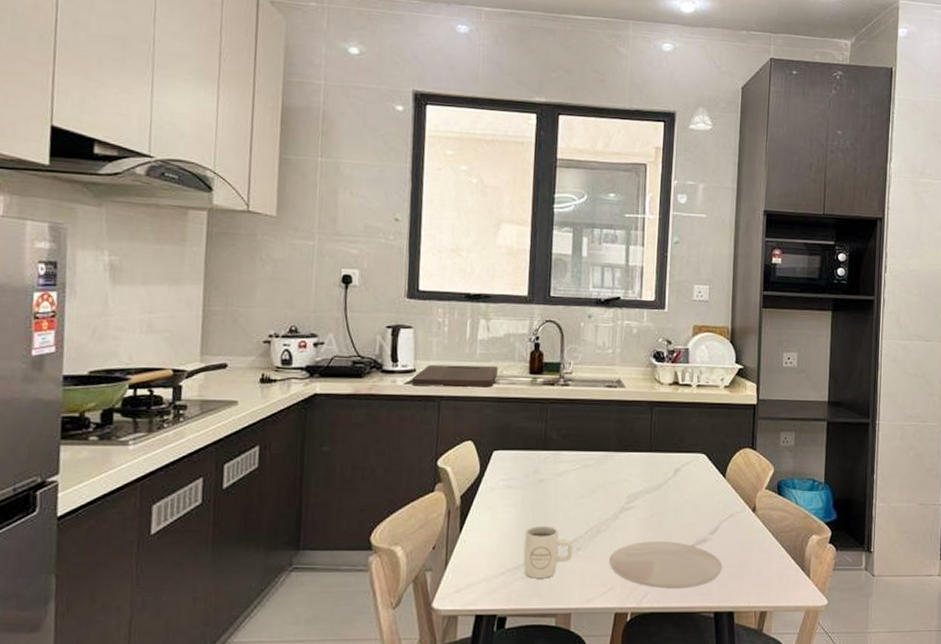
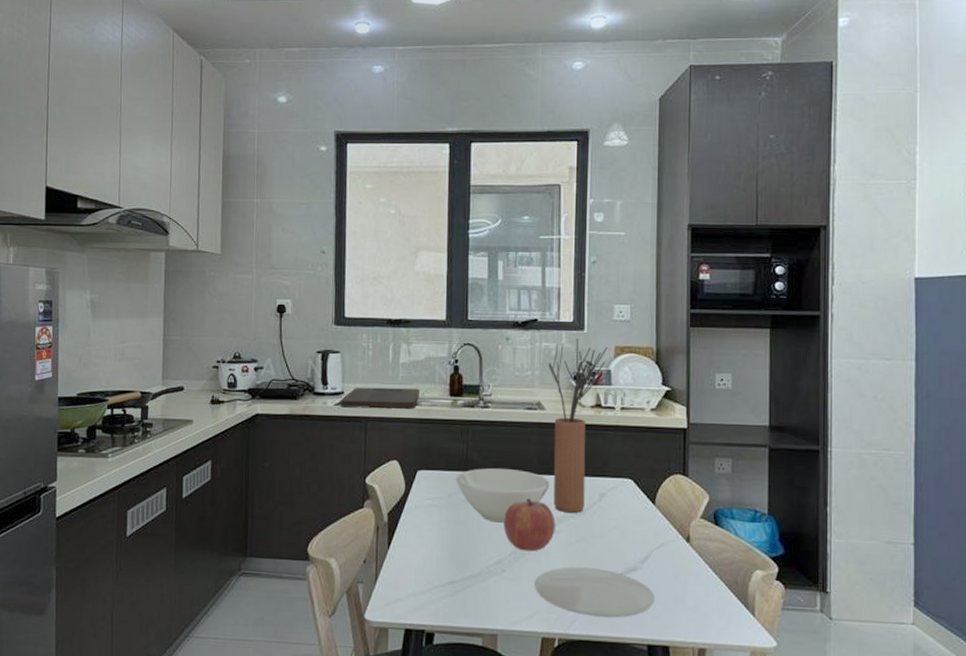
mug: present [523,525,573,579] -> none [449,545,498,598]
bowl: none [533,446,628,501] -> present [455,468,550,523]
fruit: none [580,476,632,528] -> present [504,498,556,551]
vase: none [629,317,687,488] -> present [548,338,608,513]

